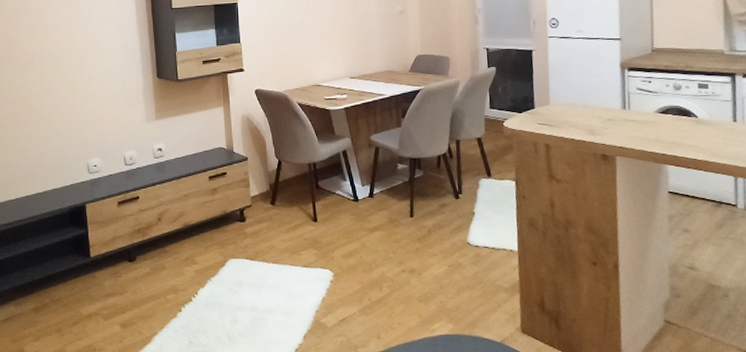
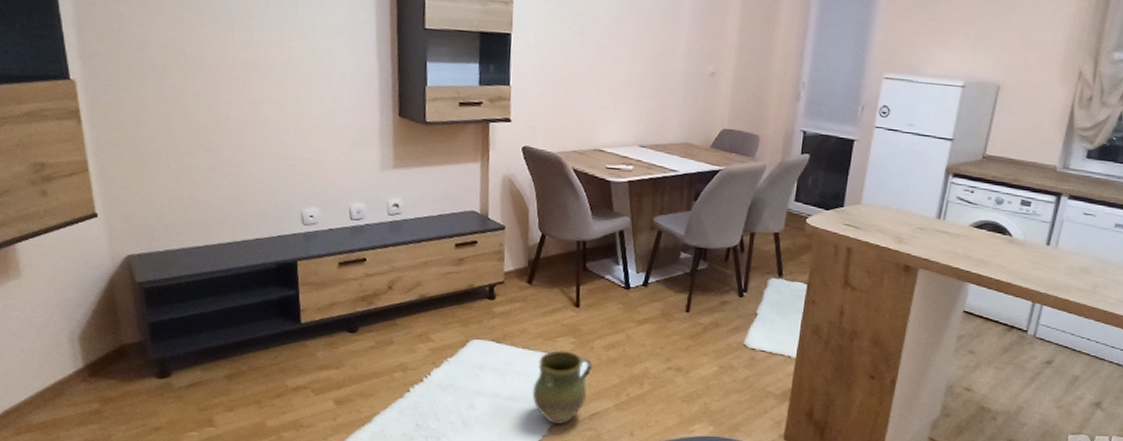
ceramic jug: none [285,261,336,332] -> present [532,349,593,424]

